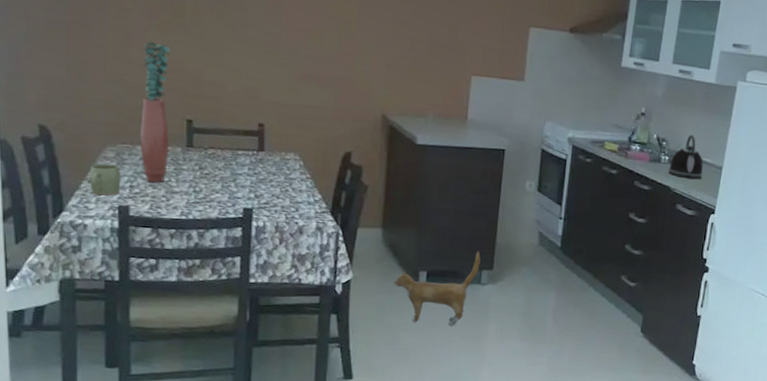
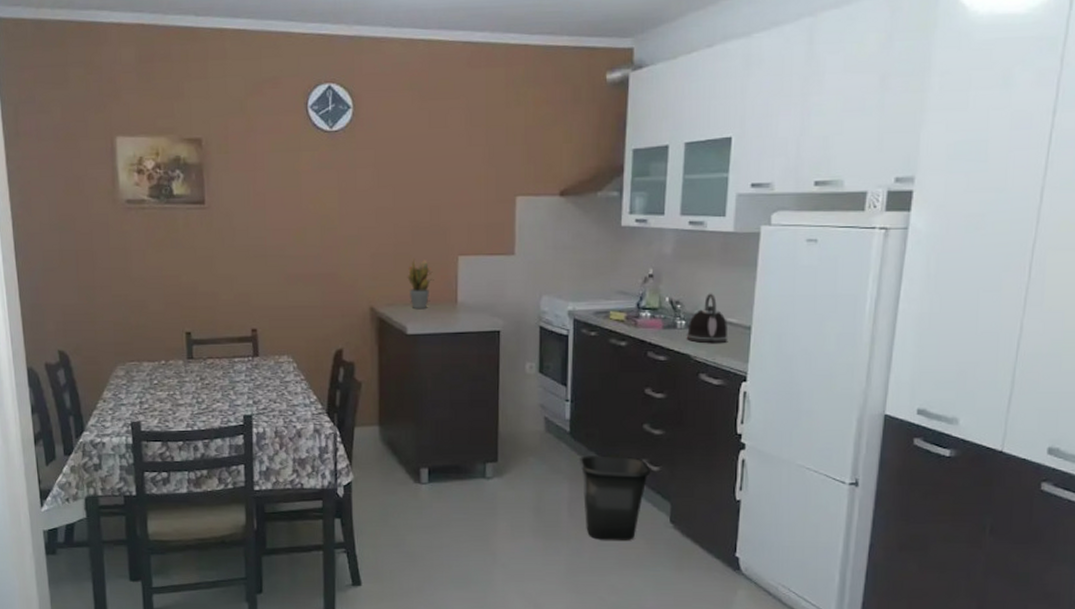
mug: present [90,164,121,196] -> none [104,382,132,413]
vase: present [140,35,170,183] -> none [142,254,172,397]
cat: present [393,250,481,326] -> none [394,442,483,525]
potted plant: none [421,73,447,123] -> present [407,259,434,310]
waste bin: none [566,269,629,346] -> present [578,455,651,540]

